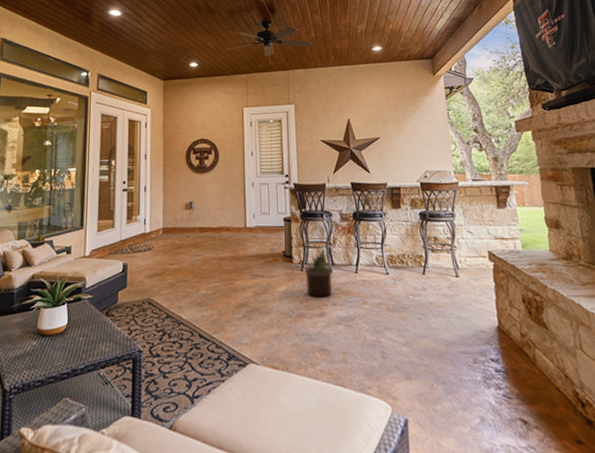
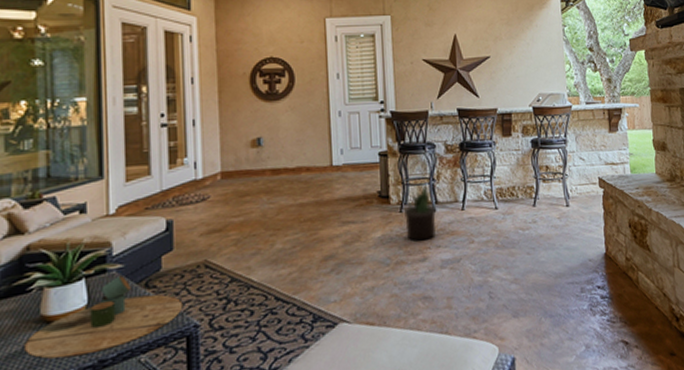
decorative tray: none [26,303,132,364] -> present [25,274,183,359]

